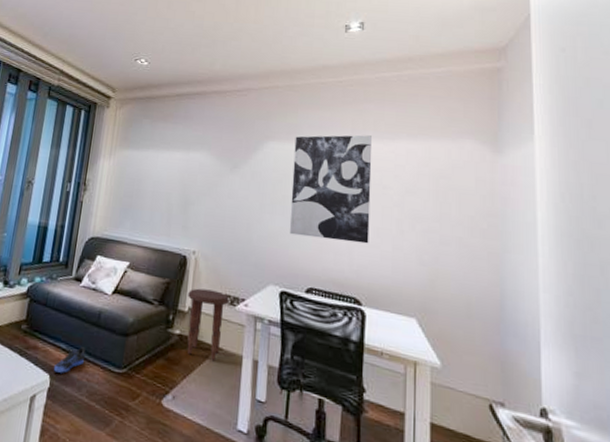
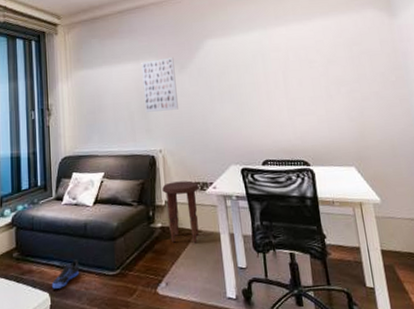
wall art: none [185,152,227,212] -> present [141,57,178,112]
wall art: present [289,135,372,244] -> none [229,19,306,118]

